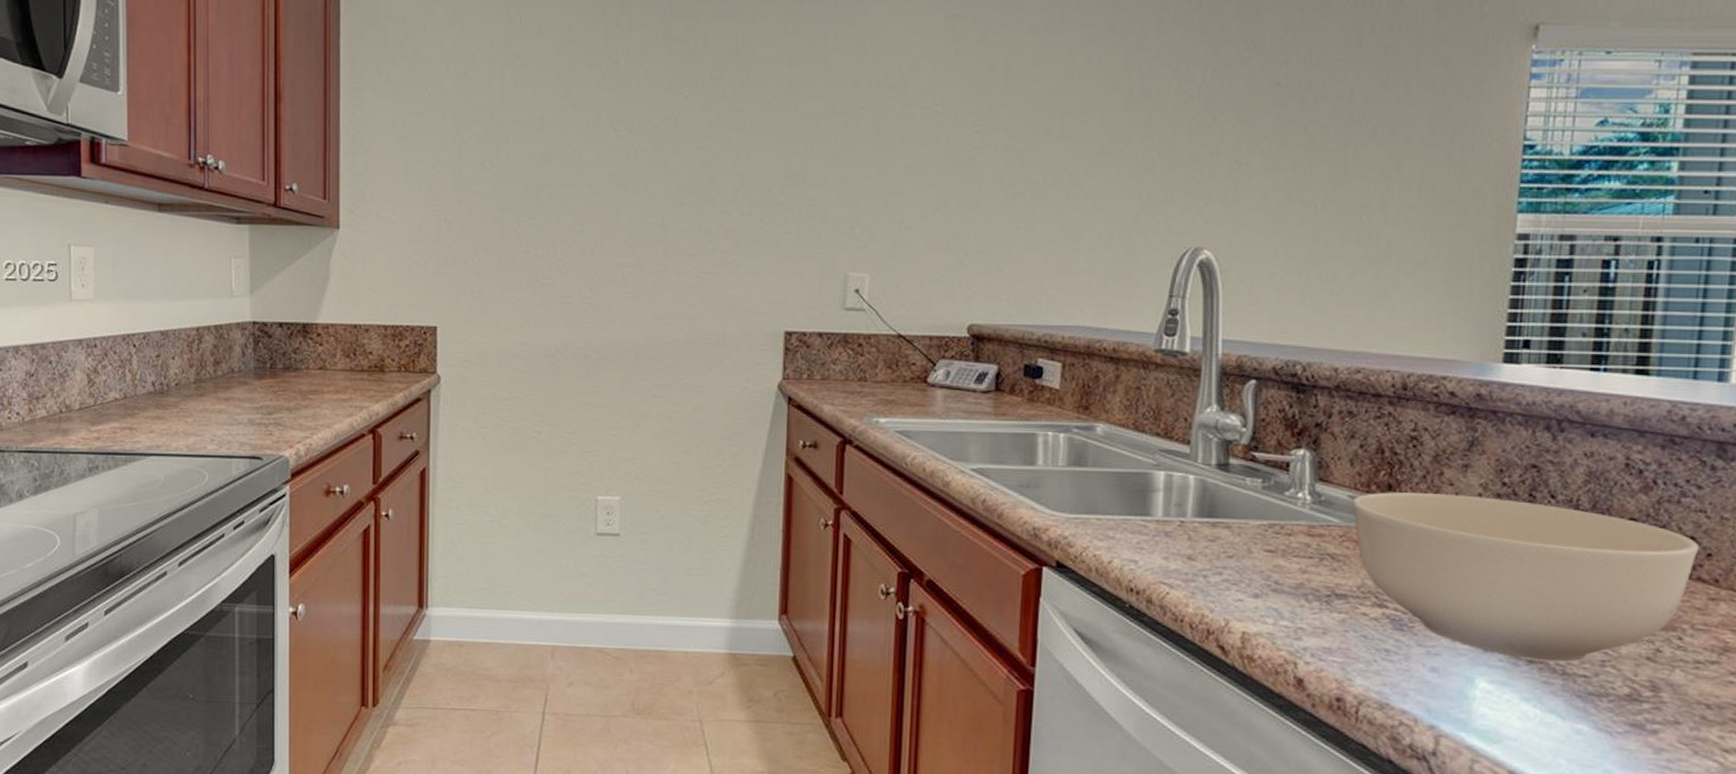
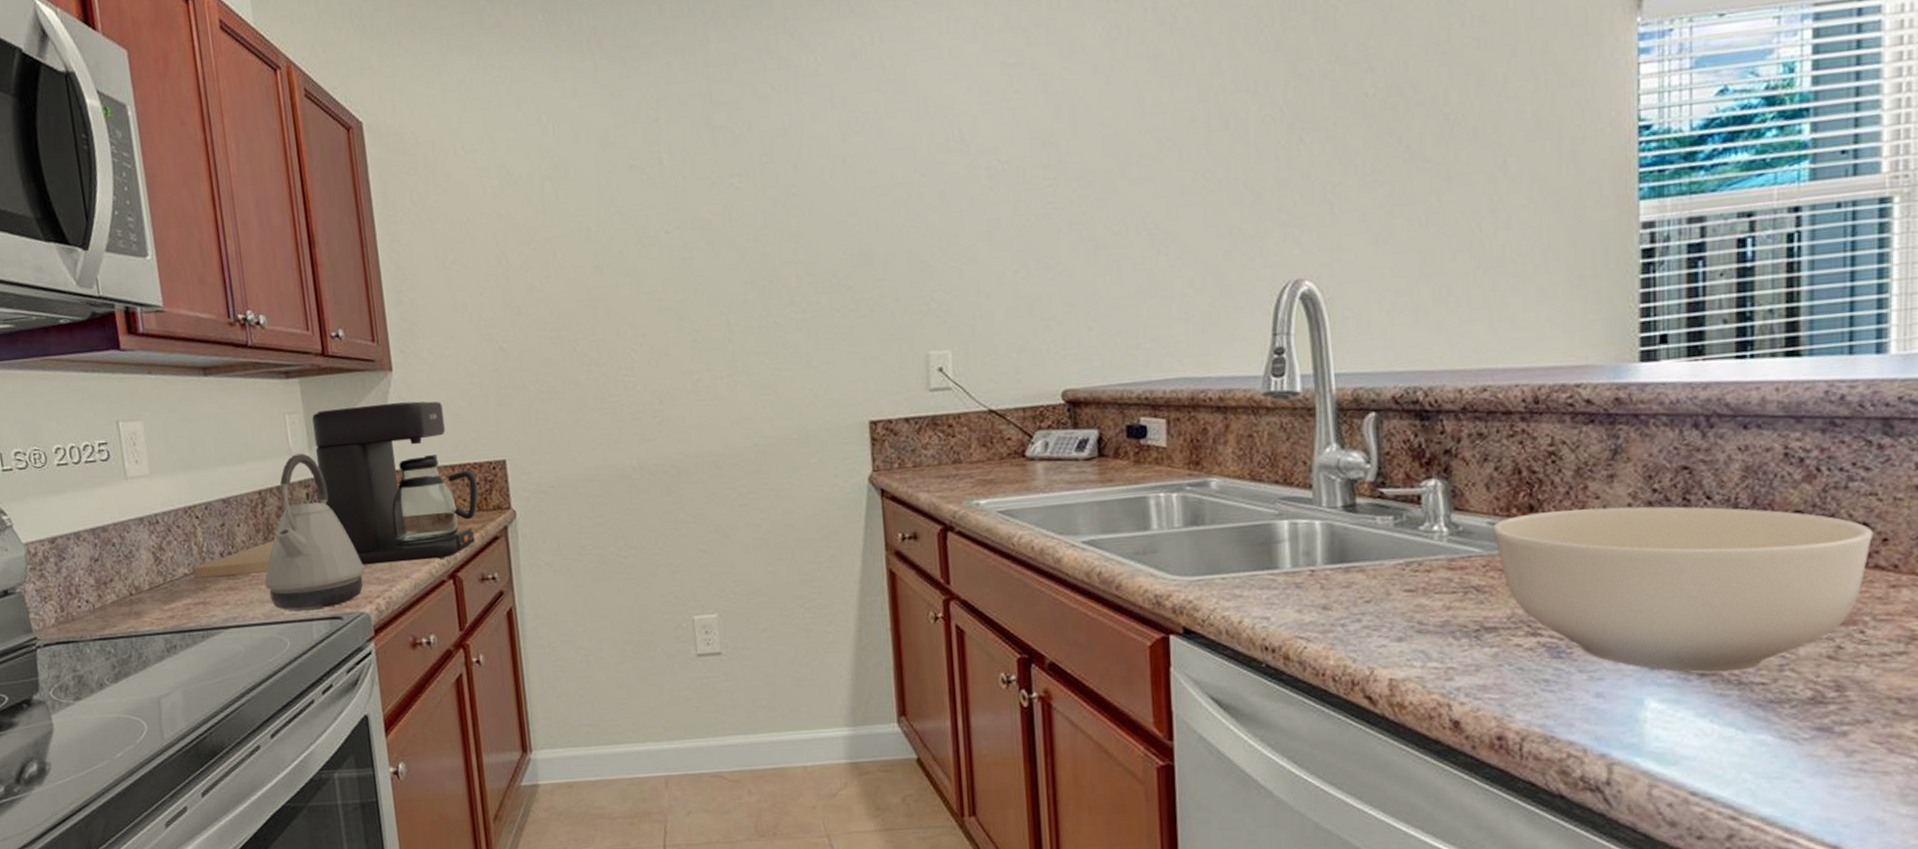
cutting board: none [125,376,205,406] -> present [193,540,274,578]
kettle: none [191,297,290,448] -> present [264,453,365,611]
coffee maker: none [256,259,407,413] -> present [312,401,478,565]

